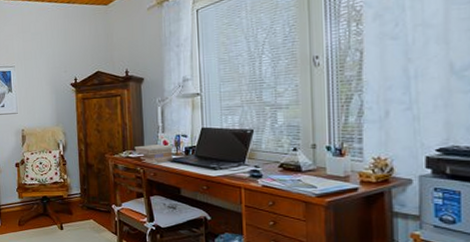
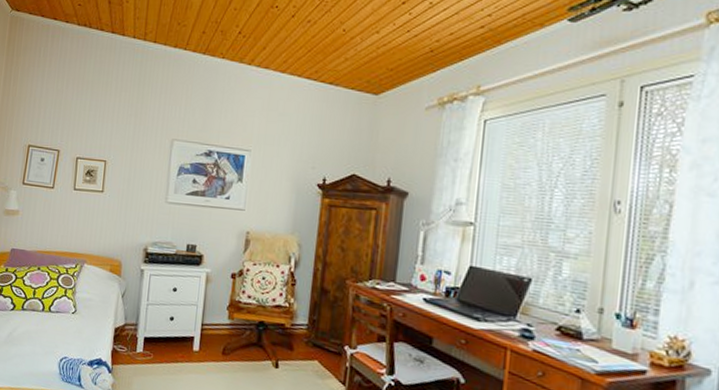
books: present [134,144,174,164] -> none [384,276,432,303]

